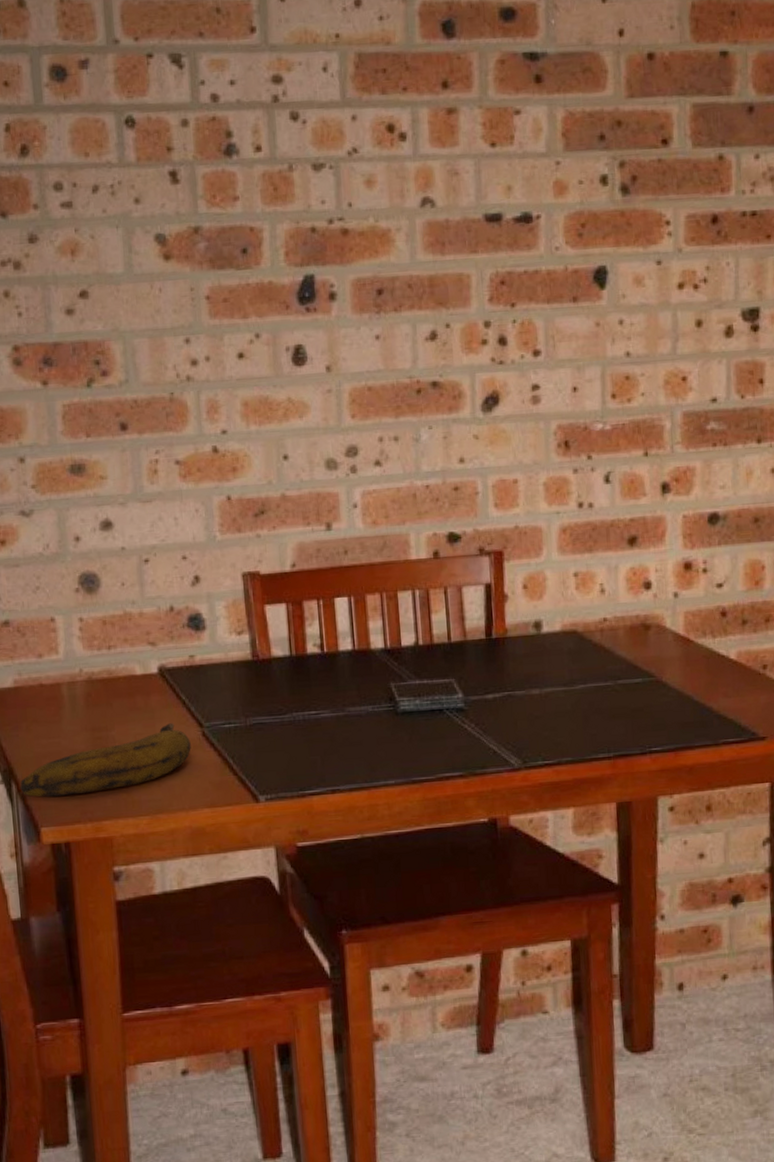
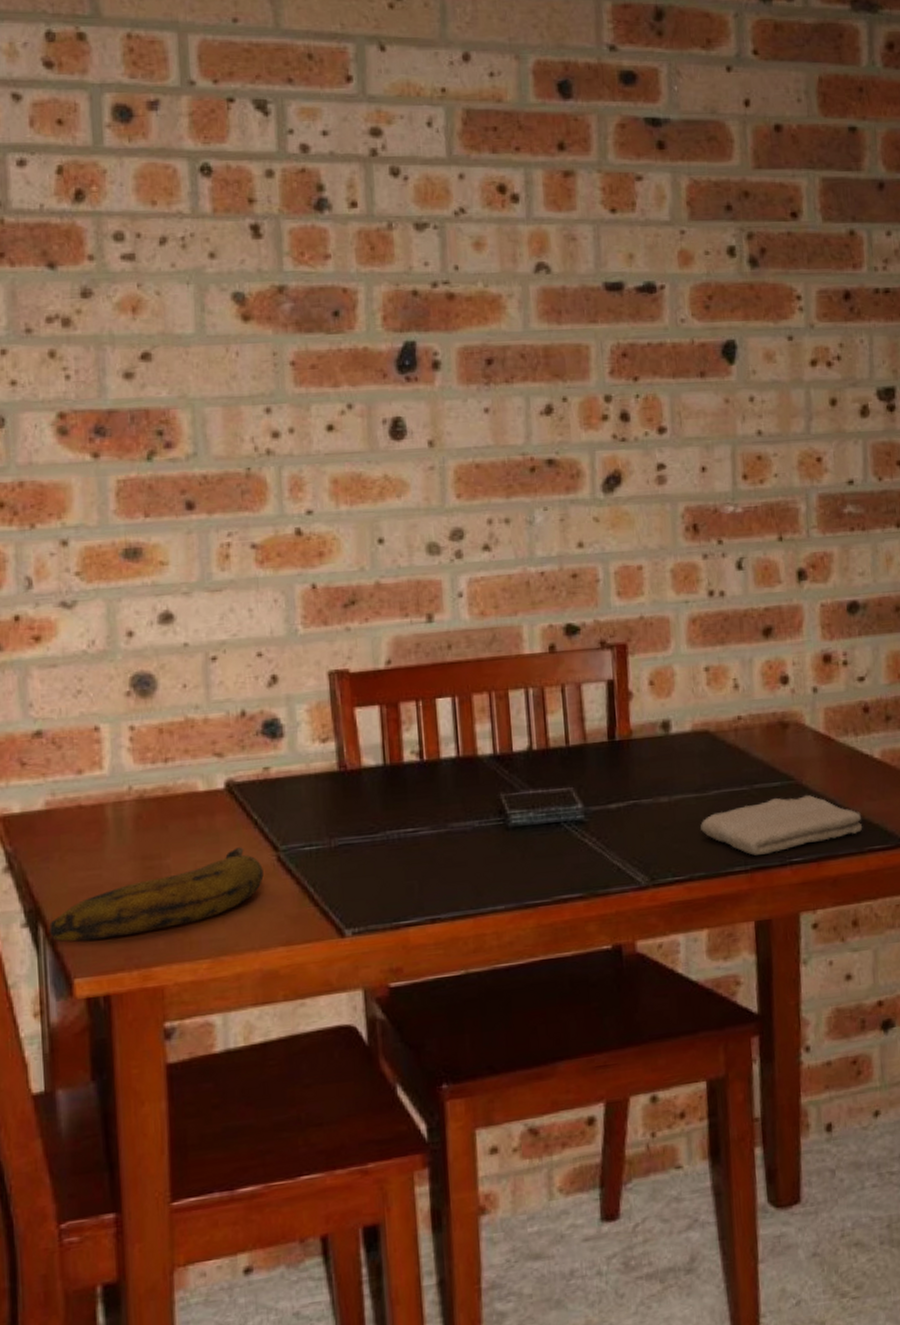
washcloth: none [568,691,718,744] -> present [700,795,863,856]

